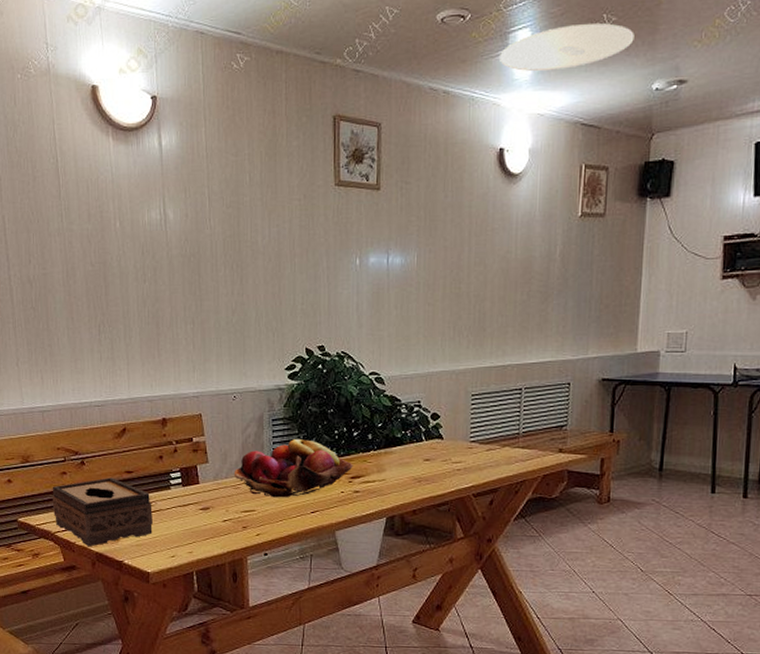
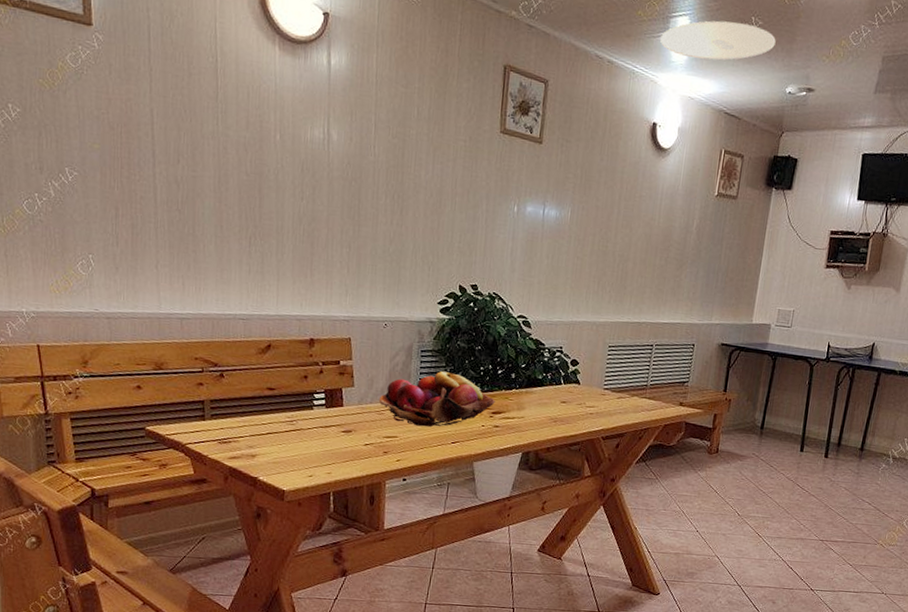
tissue box: present [52,477,153,547] -> none [185,392,293,461]

